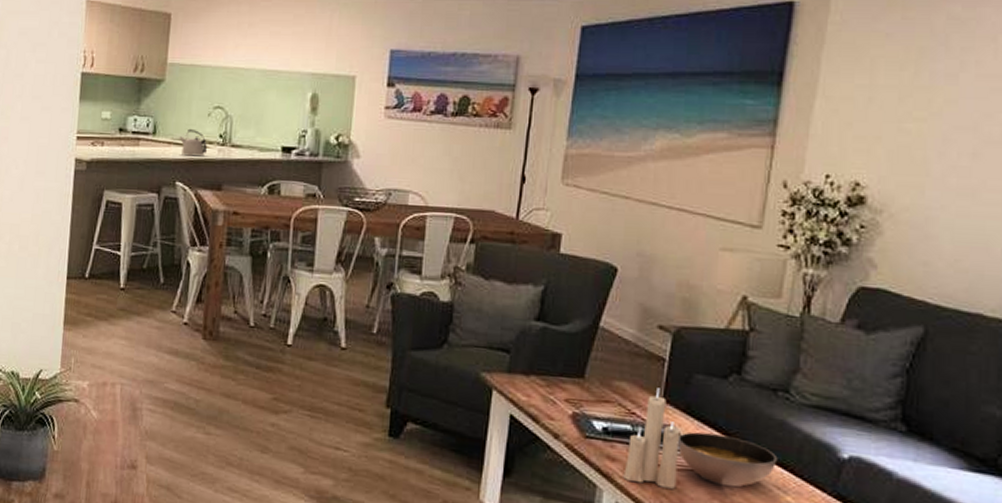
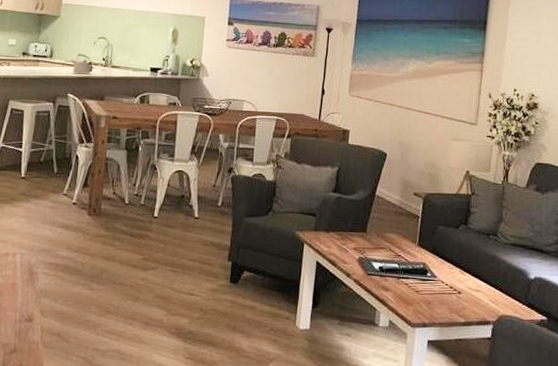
candle: present [623,388,681,489] -> none [394,237,430,308]
soup bowl: present [678,431,778,488] -> none [429,266,491,304]

